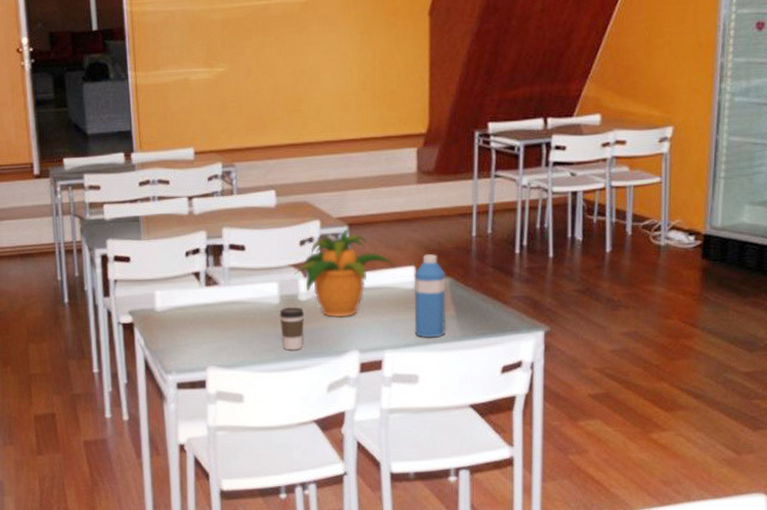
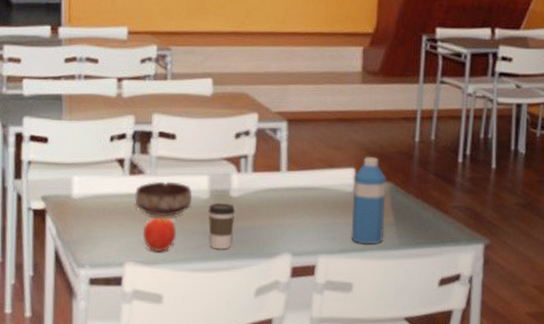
bowl: none [212,290,263,323] -> present [135,181,192,217]
apple: none [222,323,252,356] -> present [143,216,177,253]
potted plant: present [295,228,395,318] -> none [228,124,334,218]

